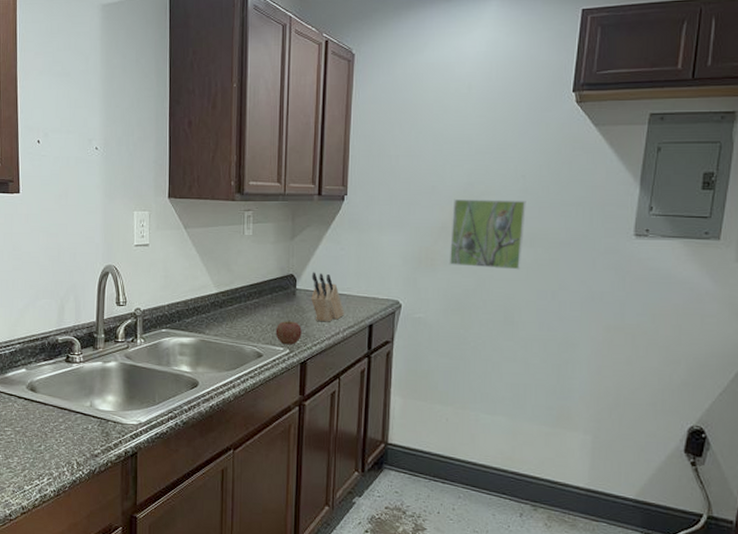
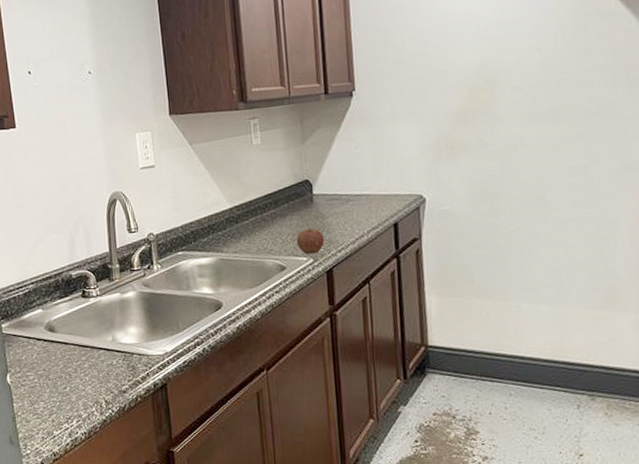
knife block: present [311,272,345,322] -> none [327,174,367,226]
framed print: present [449,198,526,270] -> none [467,74,547,151]

